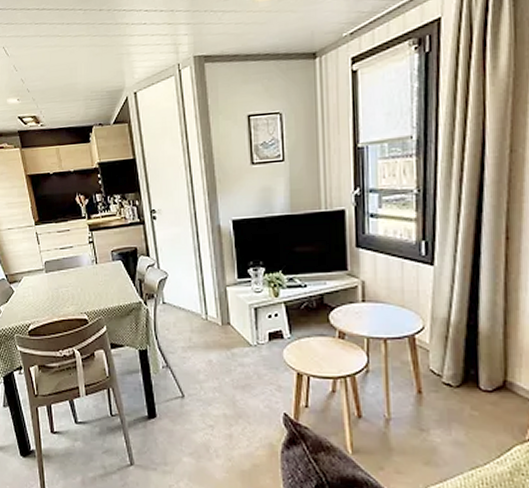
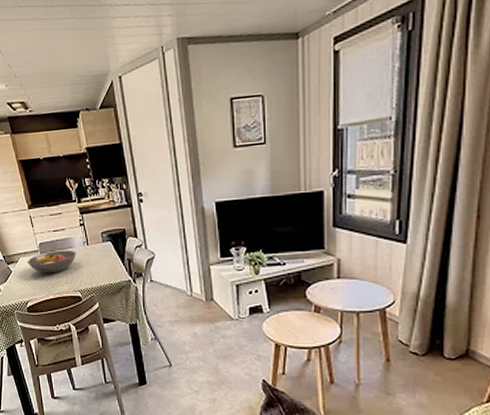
fruit bowl: none [31,268,84,294] -> present [27,250,76,274]

